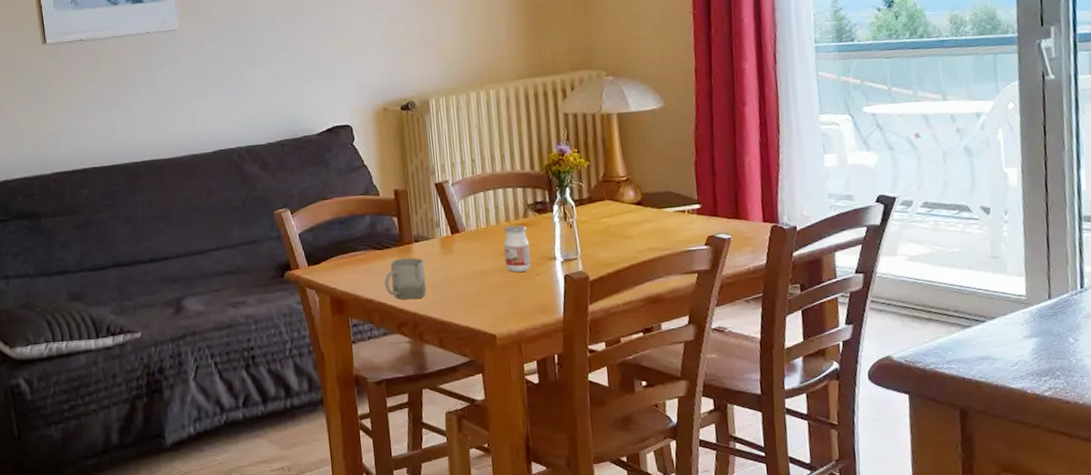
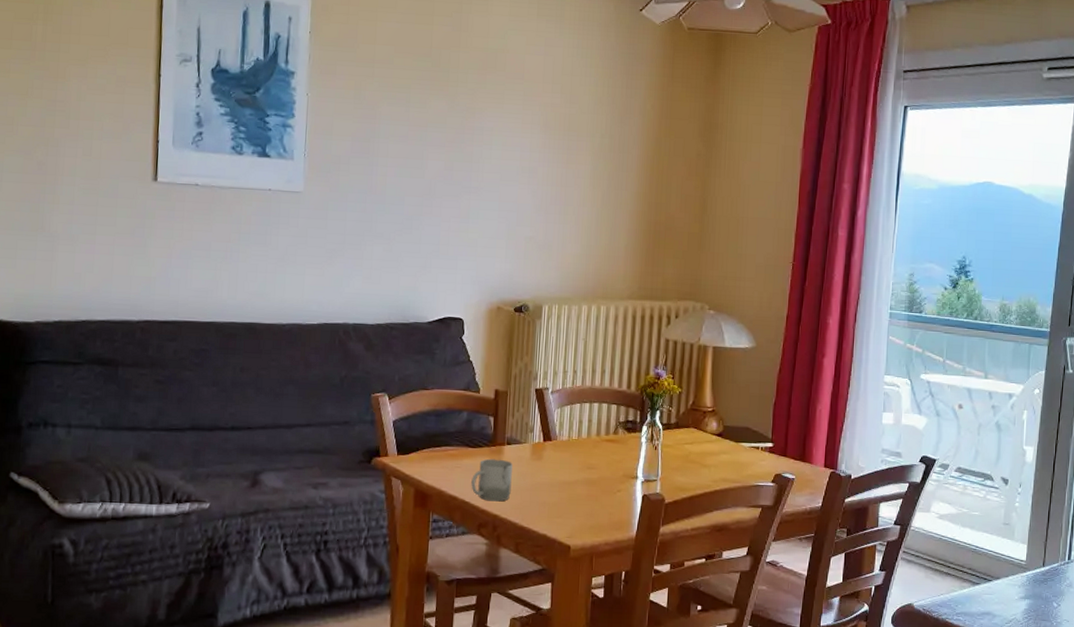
jam: present [504,225,531,272] -> none [589,440,615,487]

